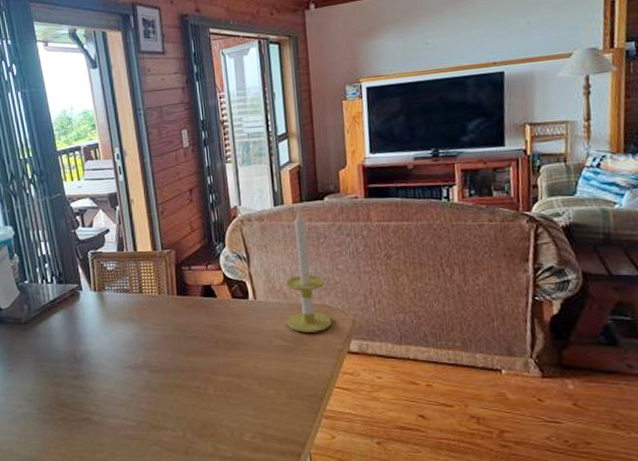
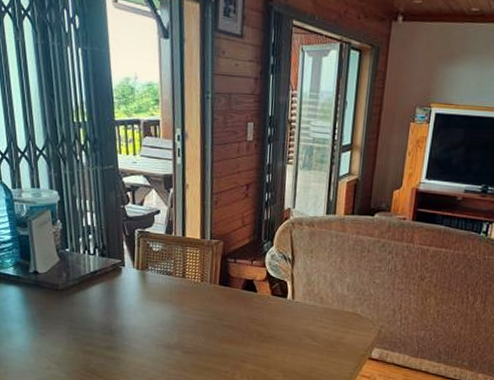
candle: present [286,210,333,333] -> none [319,222,361,337]

